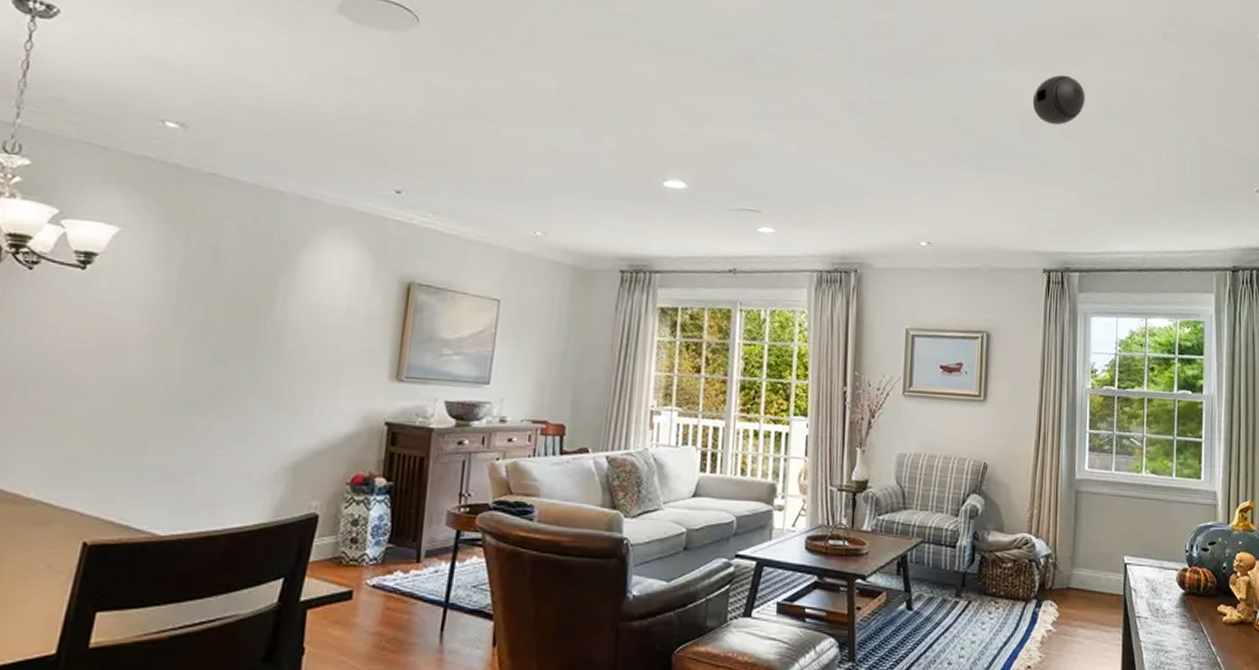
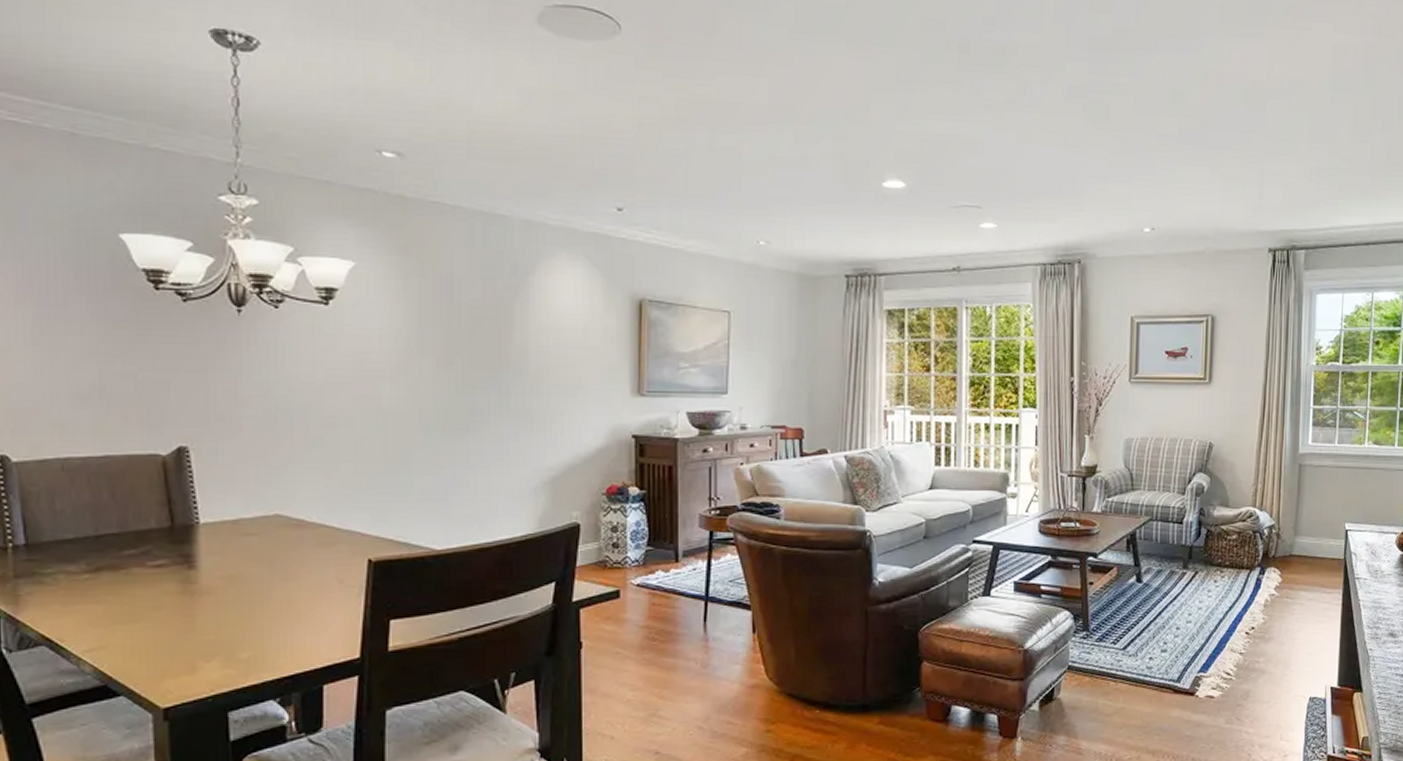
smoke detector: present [1032,74,1085,126] -> none [1258,41,1314,97]

